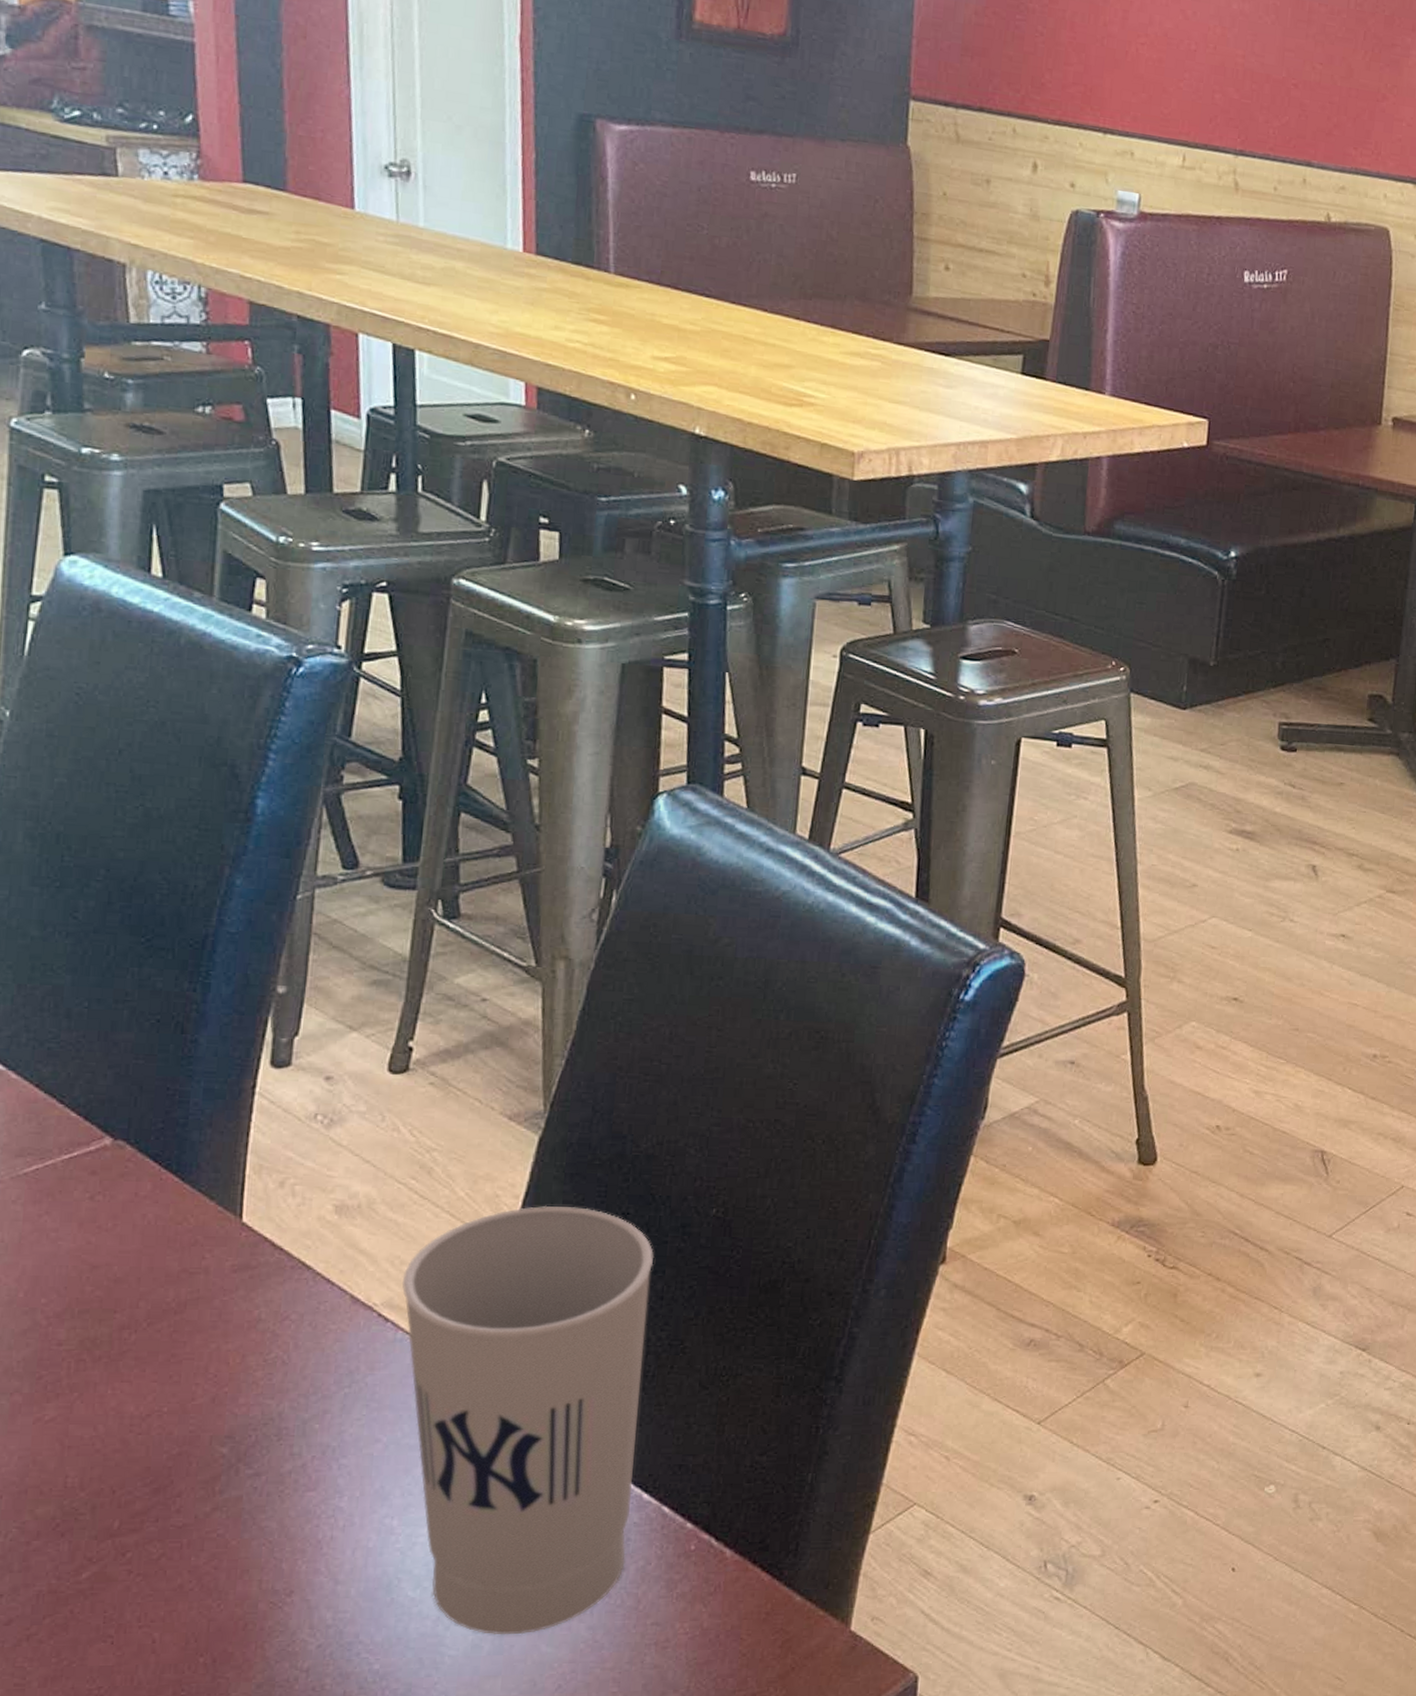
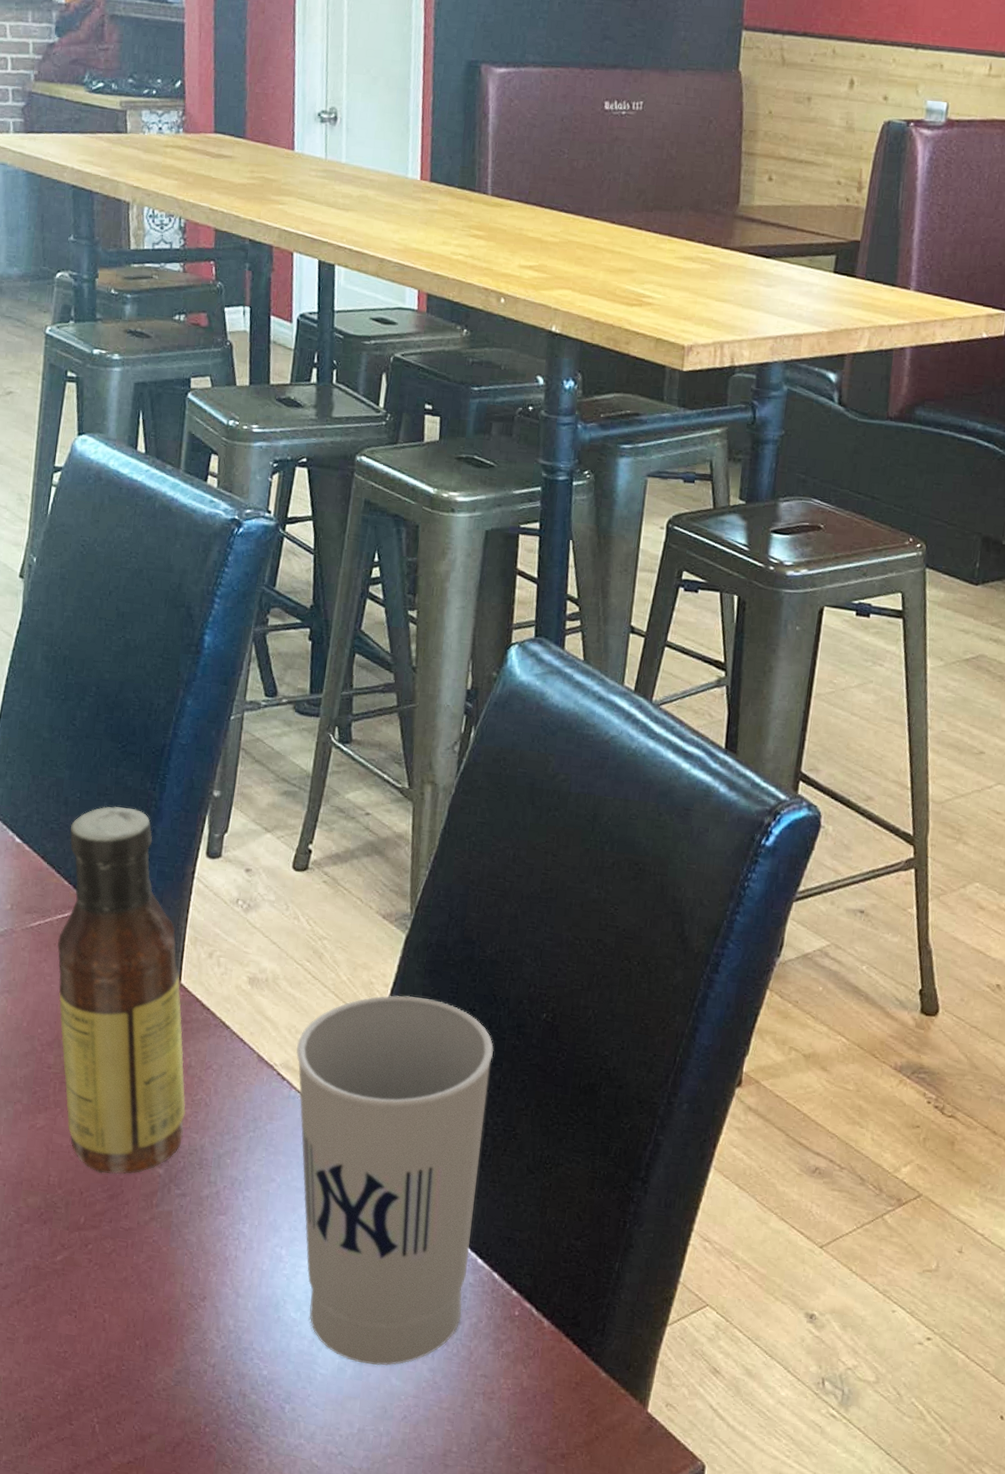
sauce bottle: none [63,1015,256,1464] -> present [57,806,186,1174]

